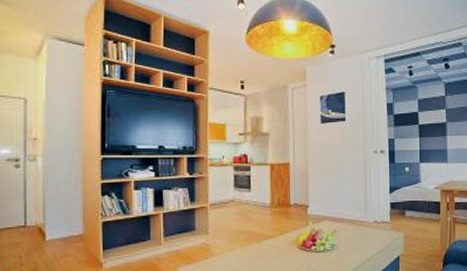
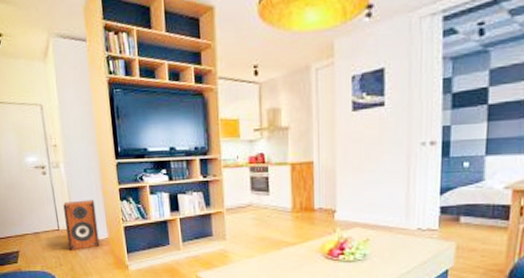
speaker: none [35,194,73,249] -> present [63,200,100,251]

